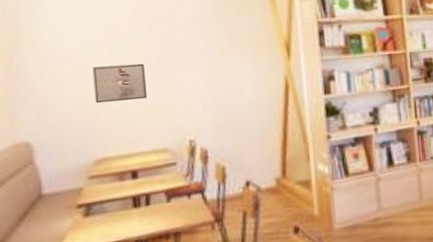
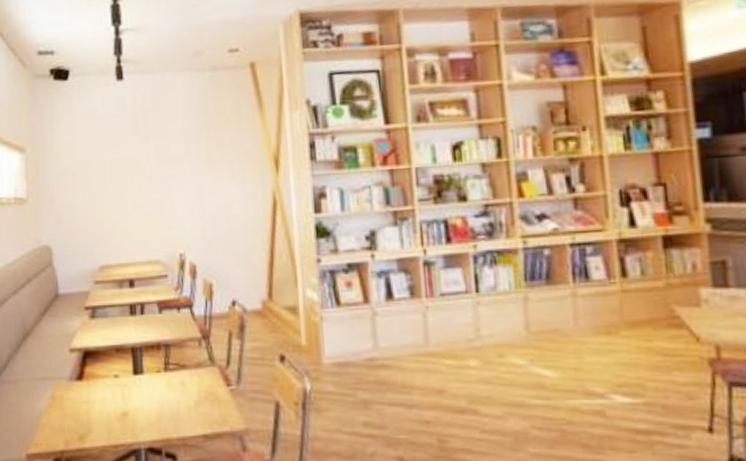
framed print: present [92,63,148,104] -> none [98,176,144,214]

